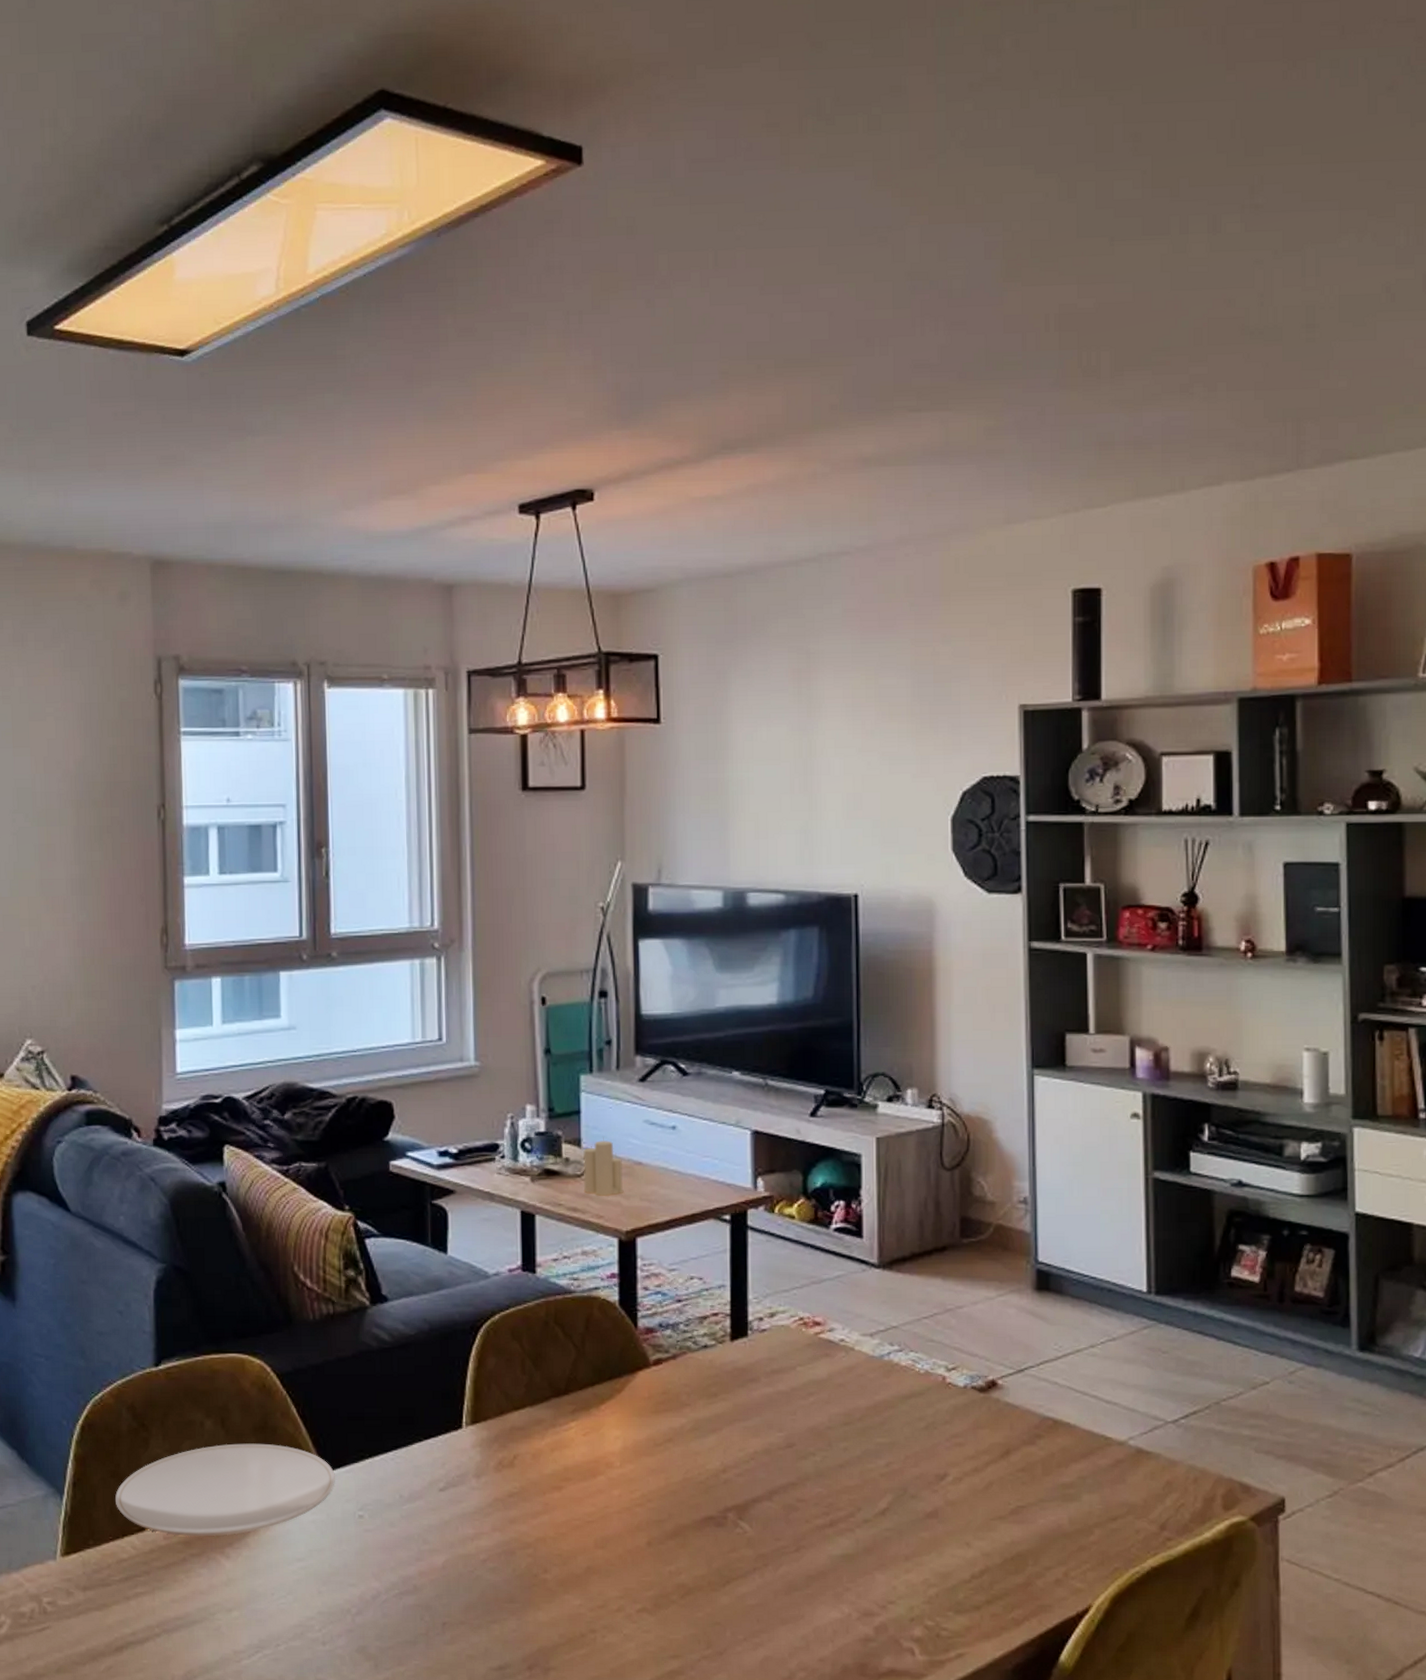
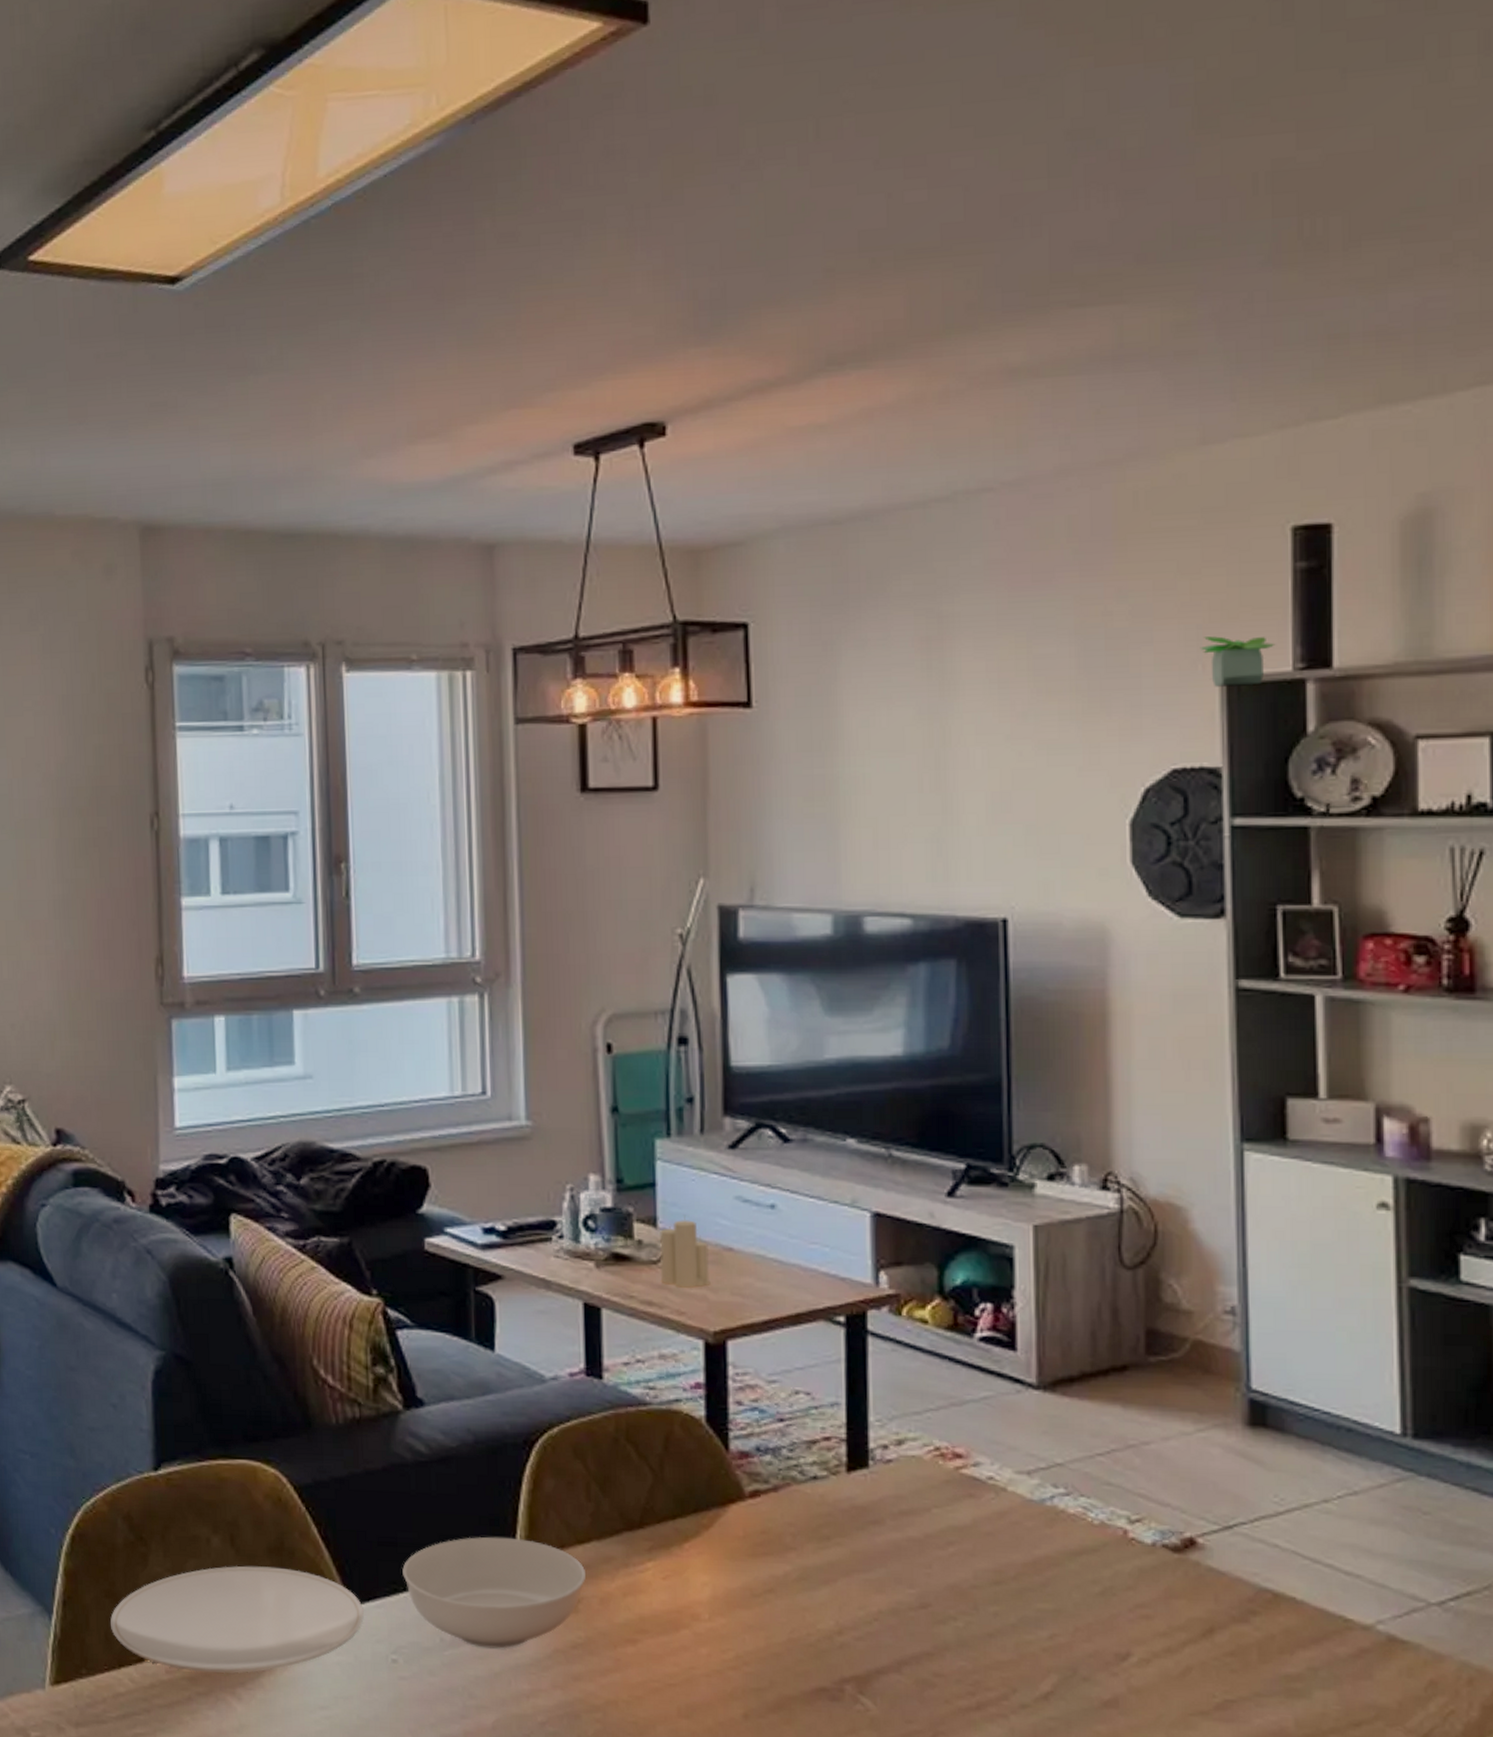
bowl: none [368,1408,521,1501] -> present [402,1536,587,1649]
potted plant: none [1004,673,1060,714] -> present [1200,636,1276,688]

